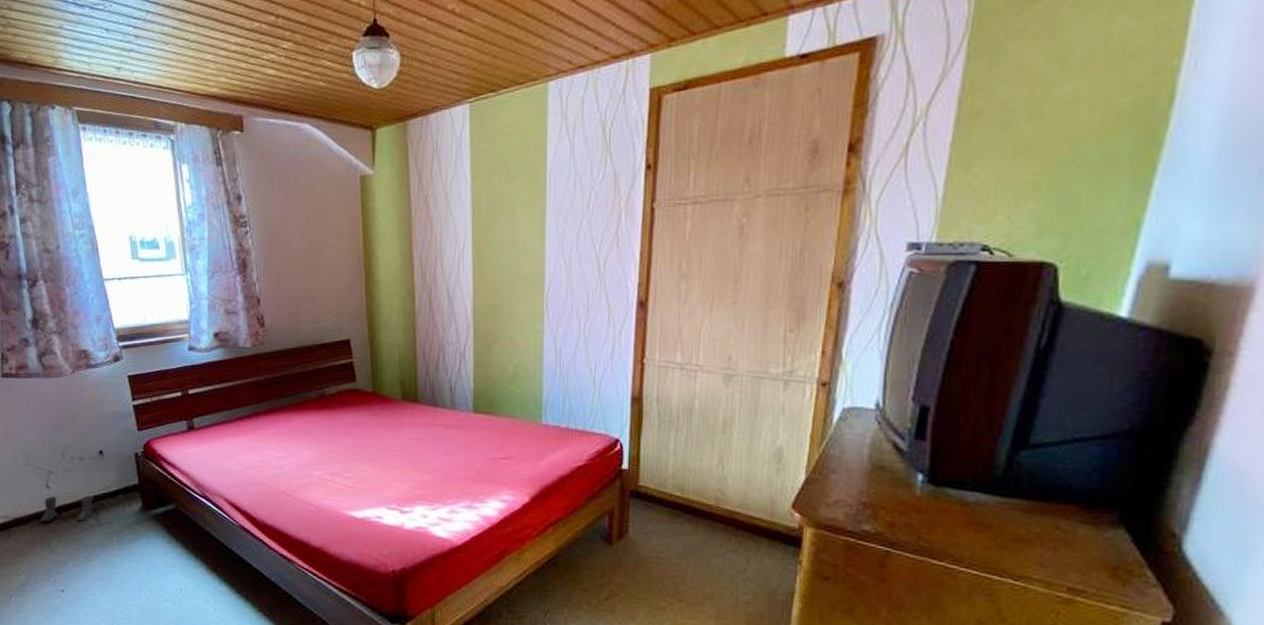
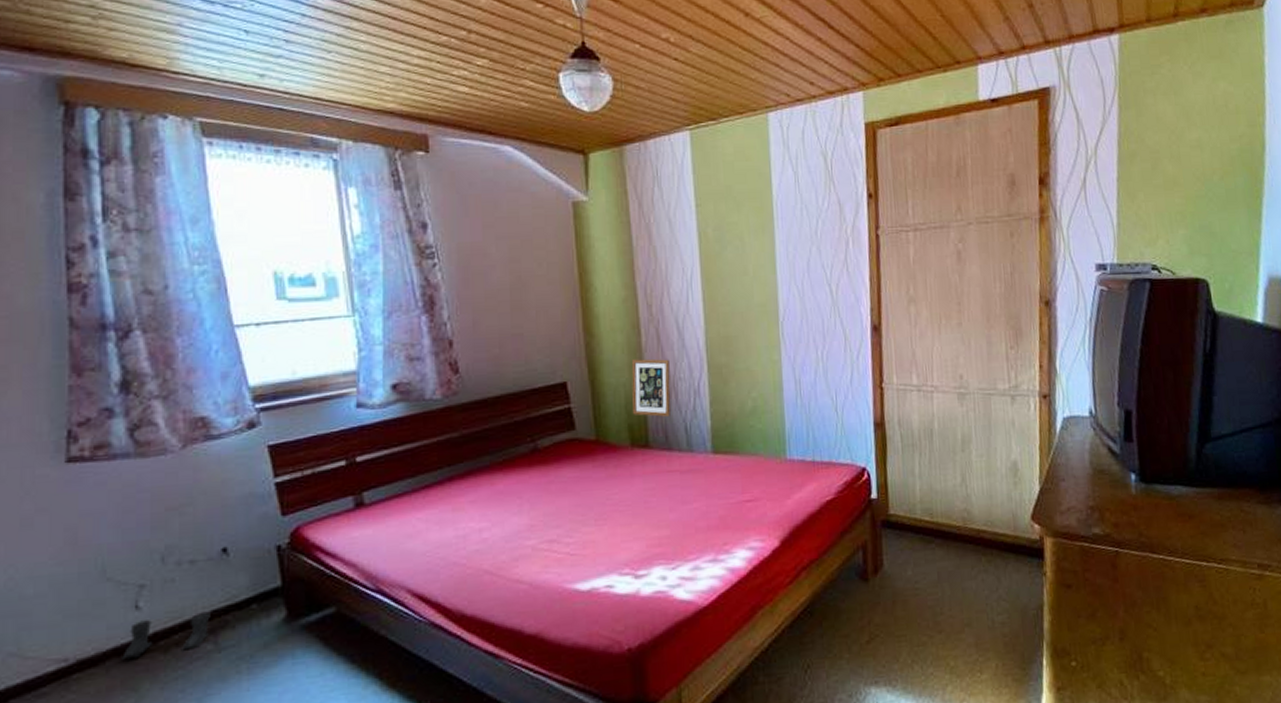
picture frame: none [405,322,439,377] -> present [631,358,671,418]

